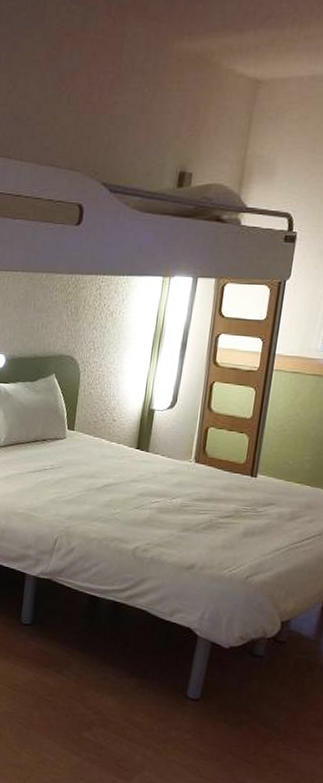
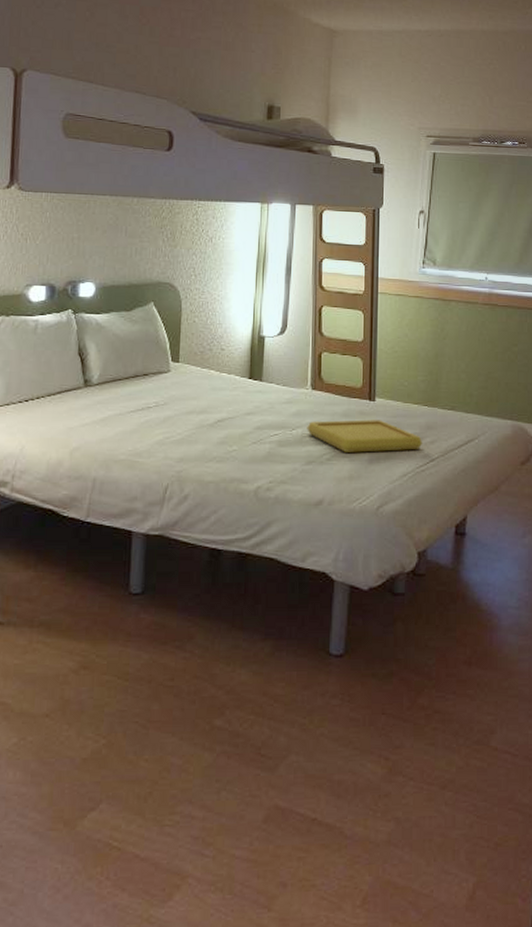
serving tray: none [186,492,301,527] -> present [307,419,423,453]

